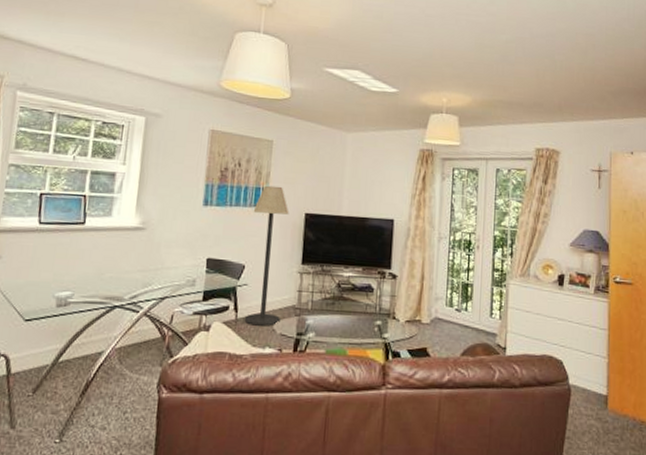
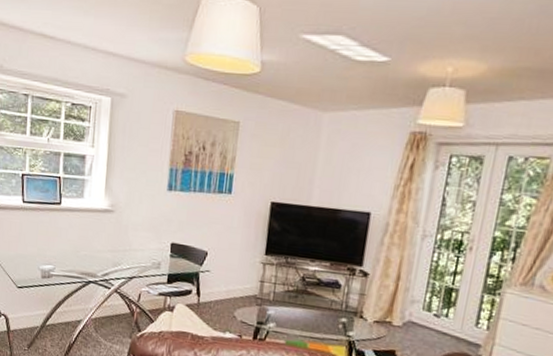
floor lamp: present [244,185,289,326] -> none [206,171,254,313]

